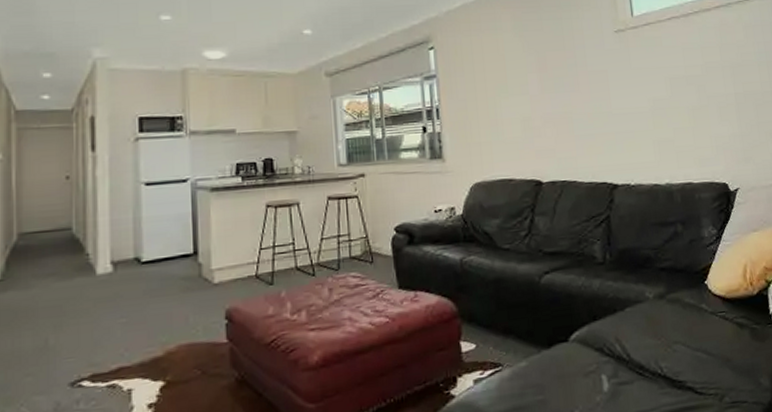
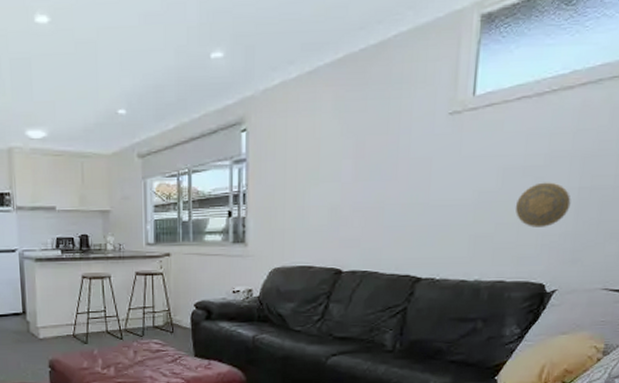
decorative plate: none [686,89,732,131] -> present [515,182,571,227]

